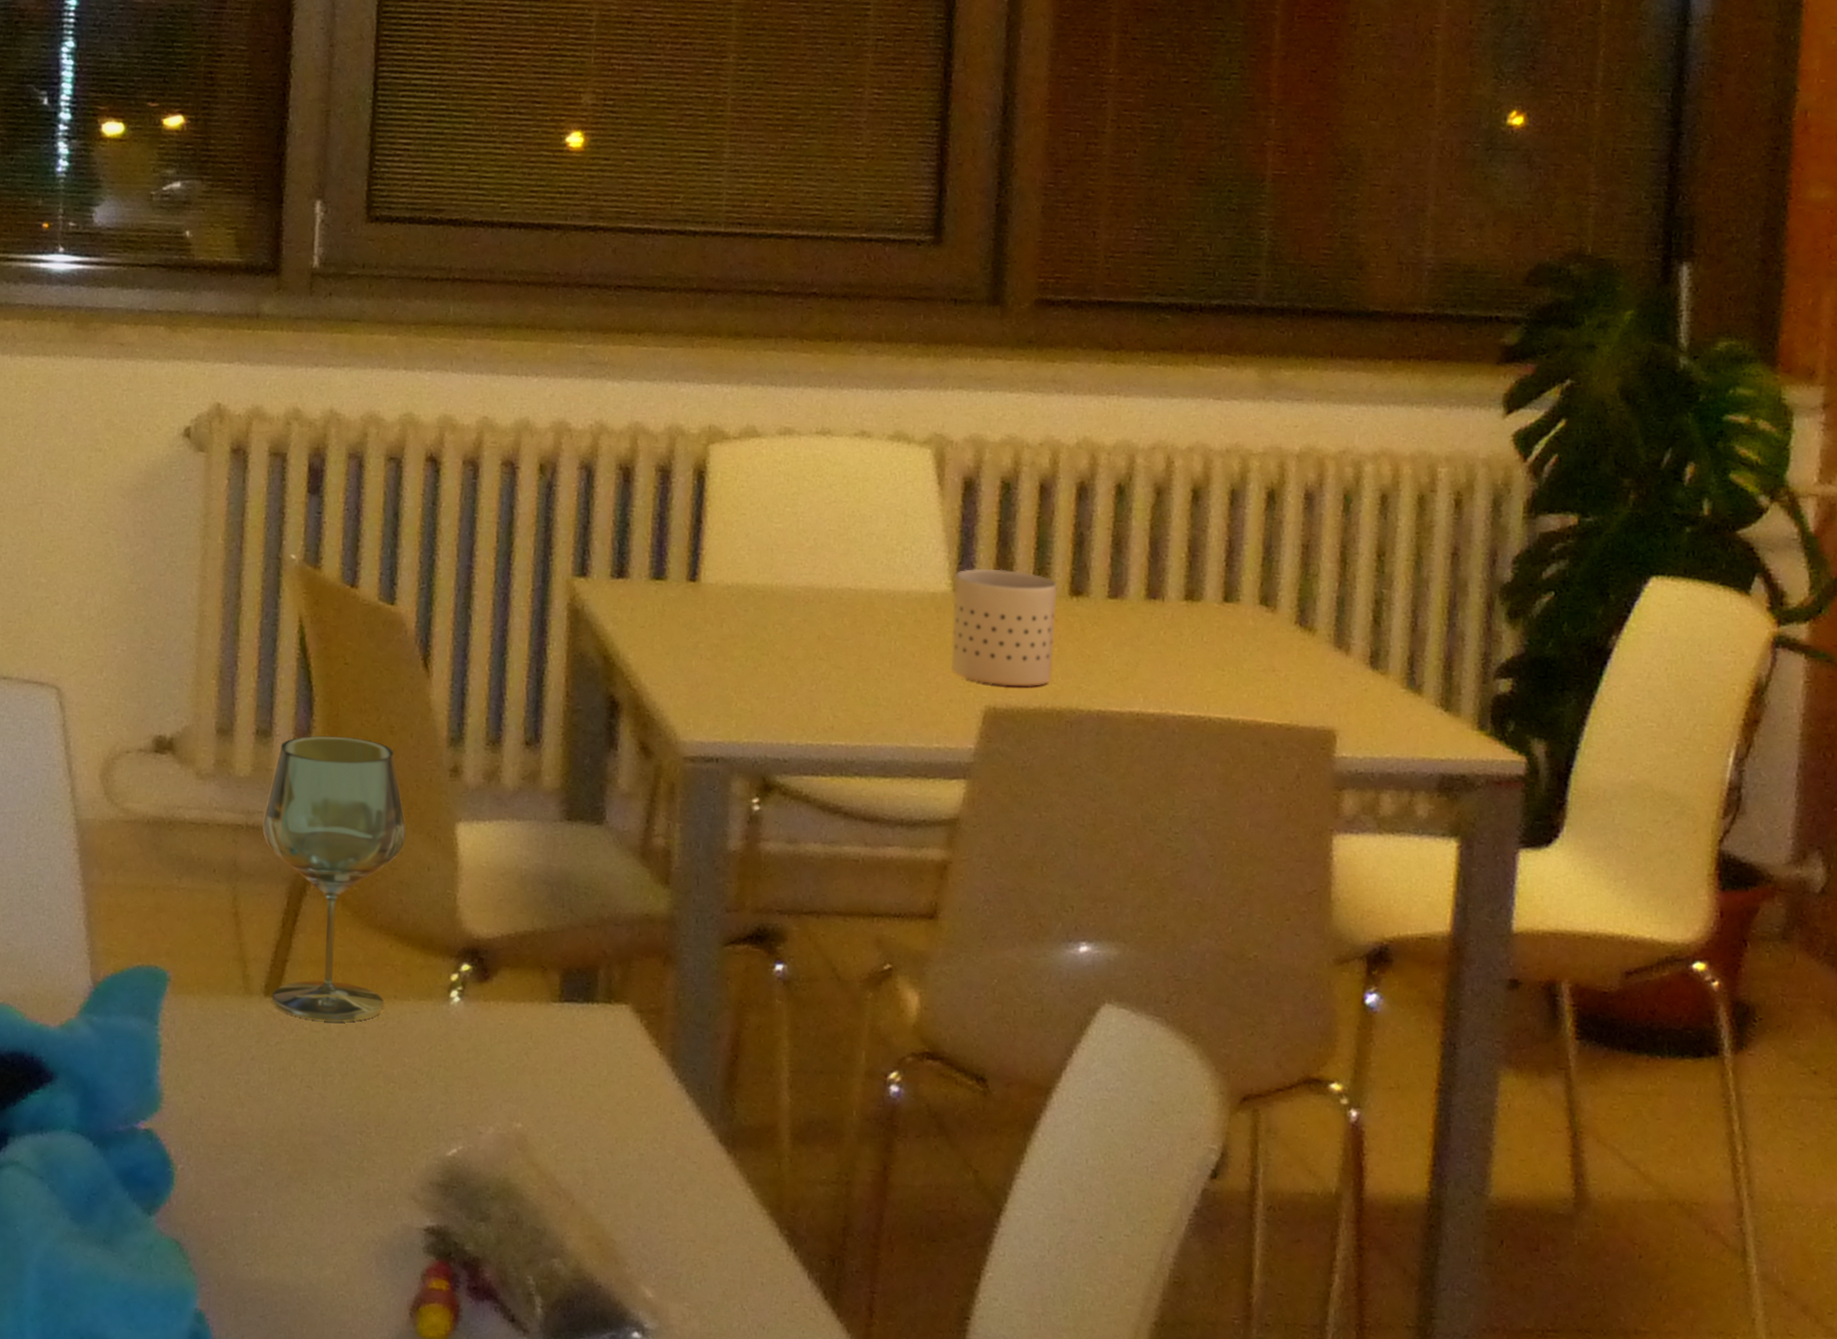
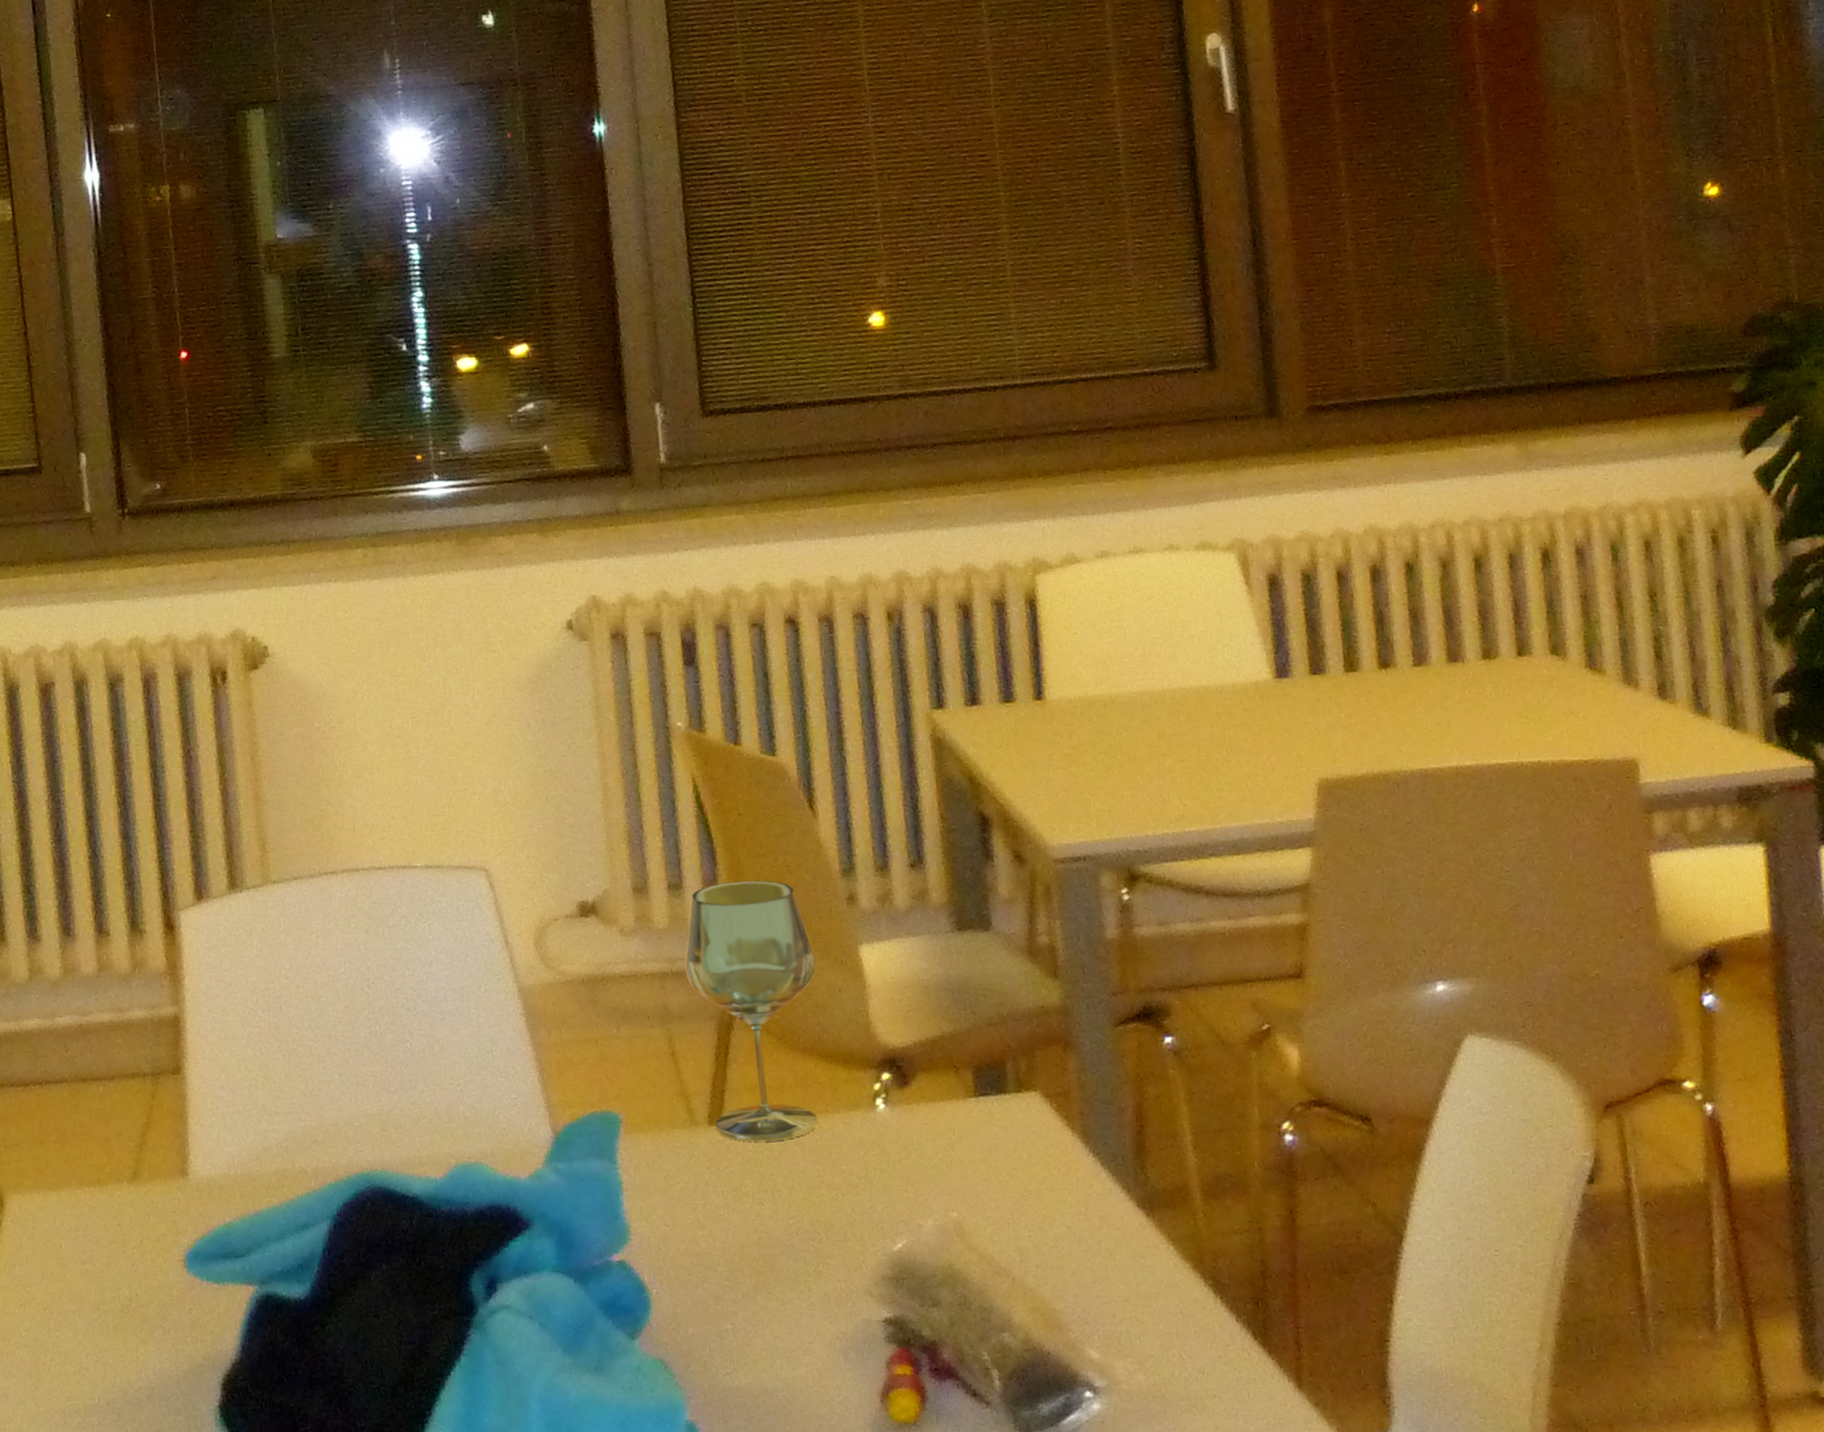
mug: present [950,568,1058,687] -> none [1273,652,1374,759]

